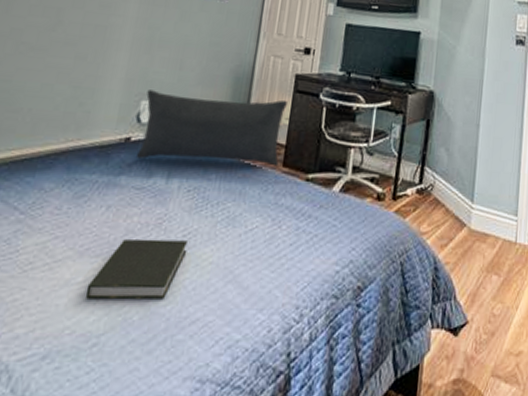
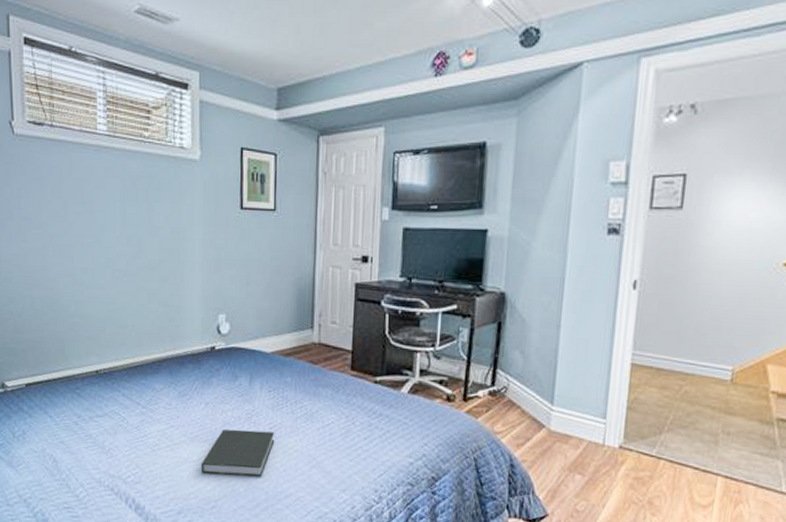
pillow: present [137,90,287,167] -> none [222,305,349,370]

